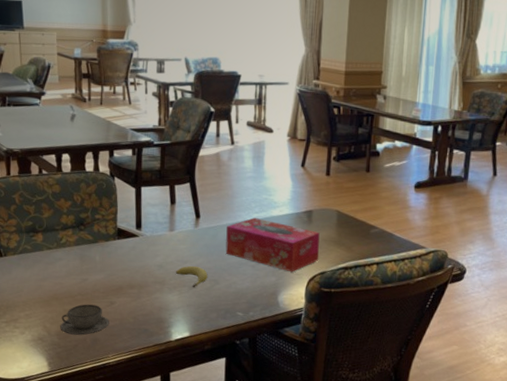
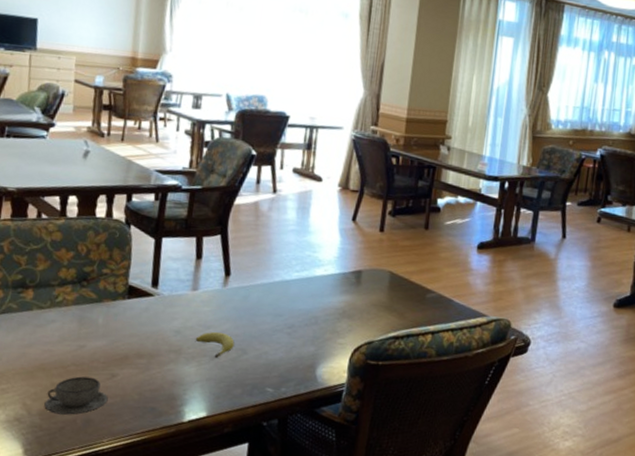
tissue box: present [225,218,320,272] -> none [257,277,369,341]

